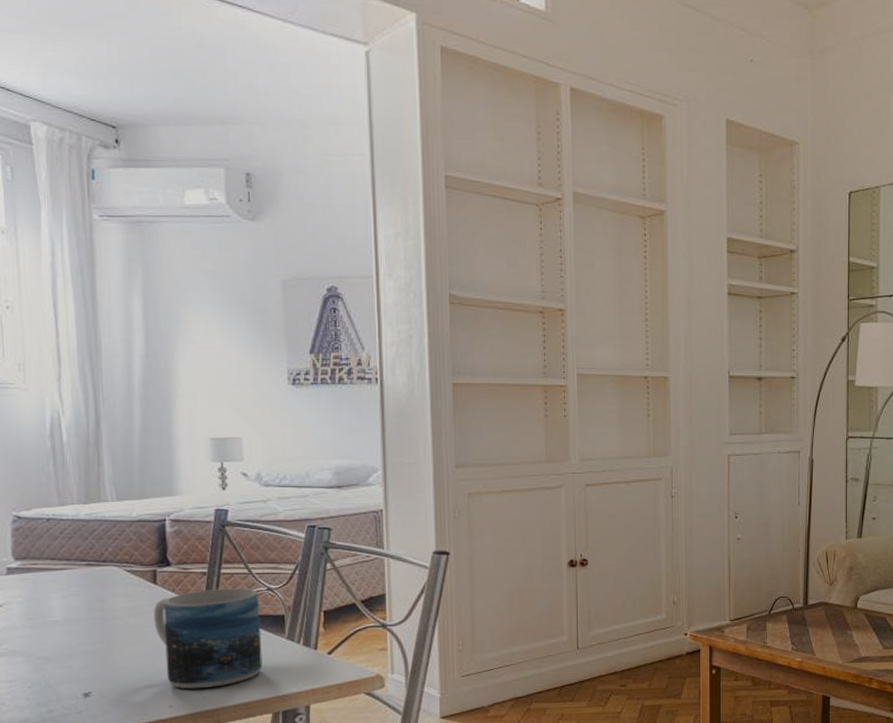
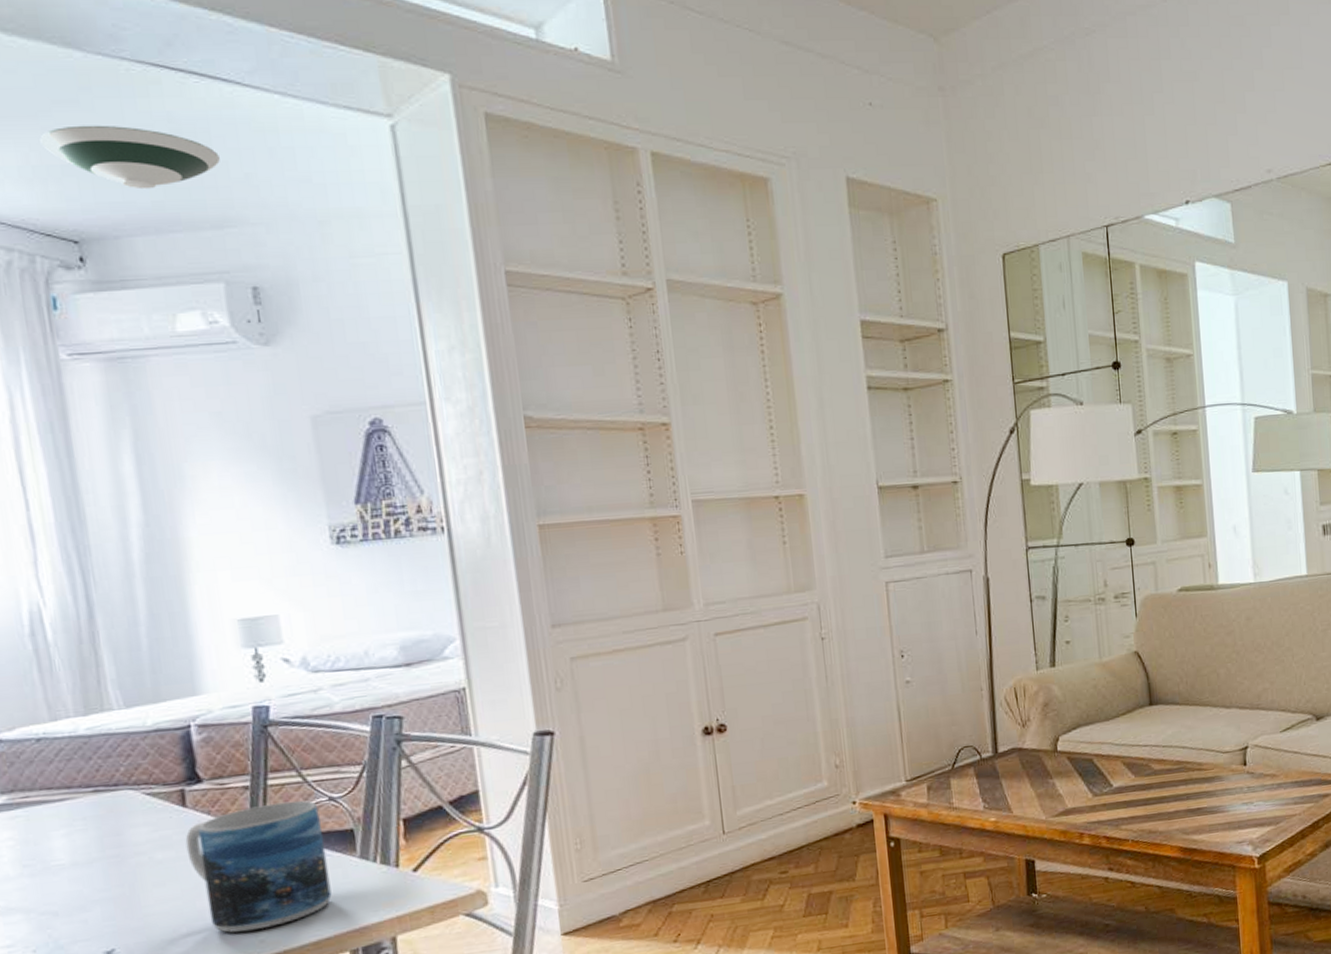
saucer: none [94,34,230,89] -> present [40,125,220,190]

